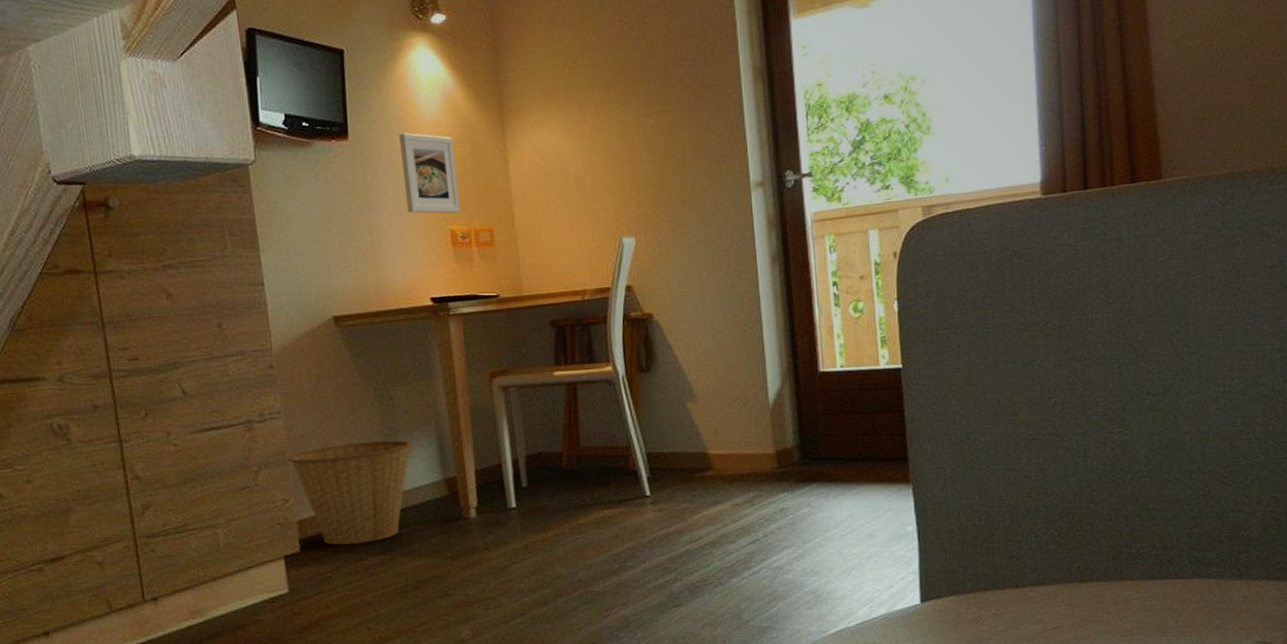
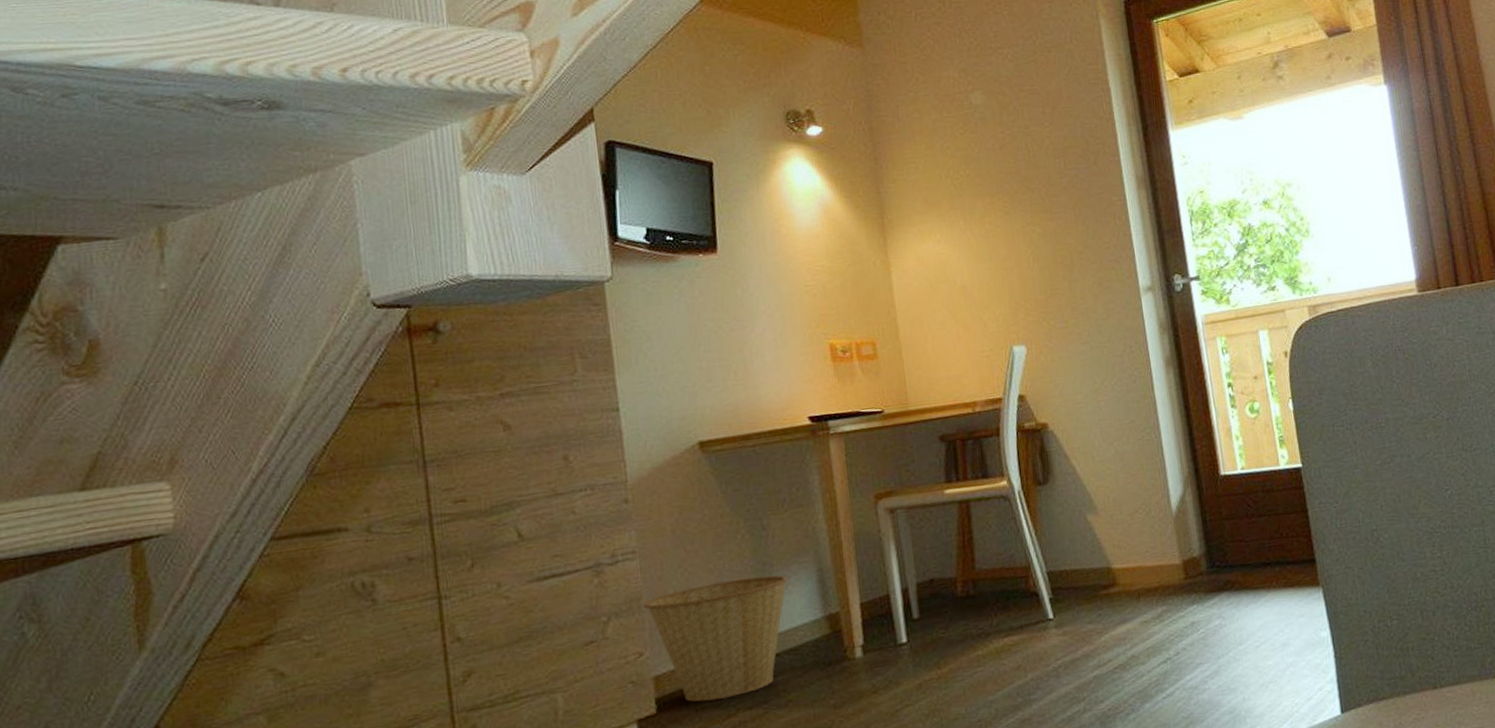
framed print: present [399,132,461,214] -> none [773,245,841,328]

